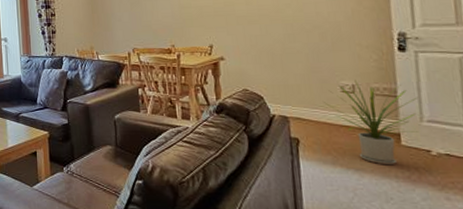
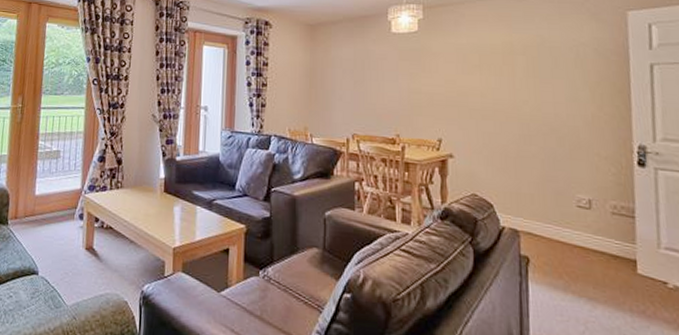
house plant: present [324,79,418,165] -> none [558,193,656,297]

